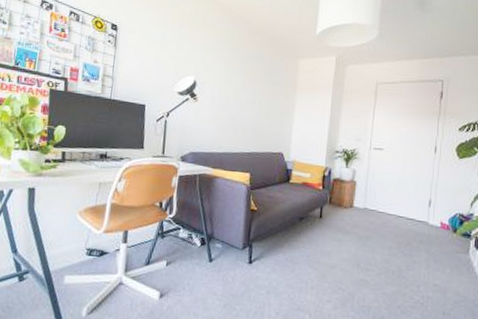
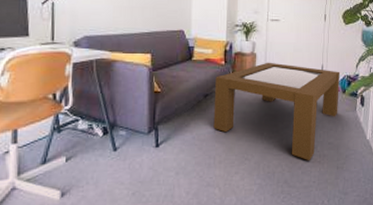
coffee table: none [307,191,451,300] -> present [213,62,341,160]

